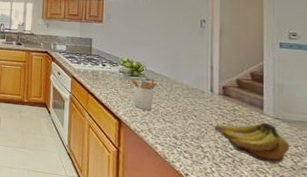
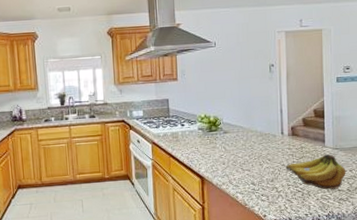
utensil holder: present [130,77,157,110] -> none [209,129,234,163]

